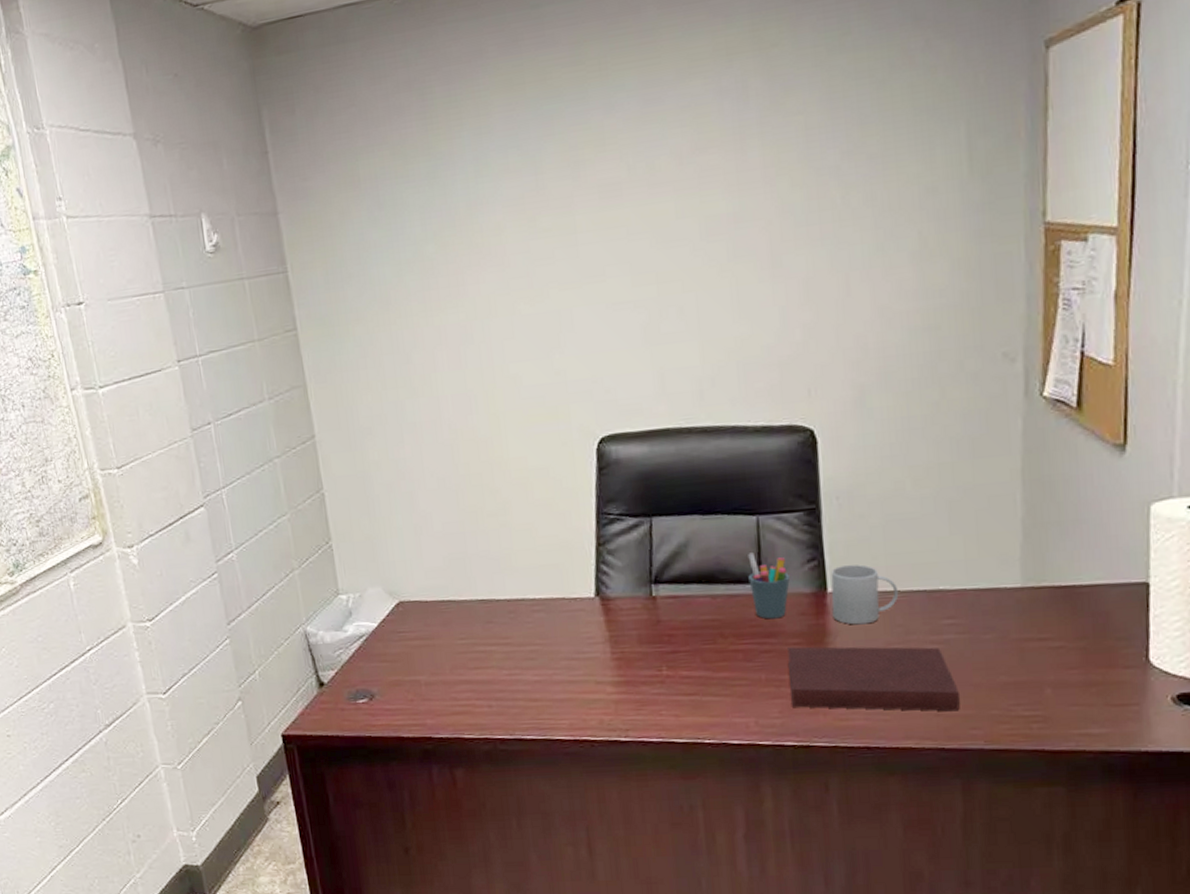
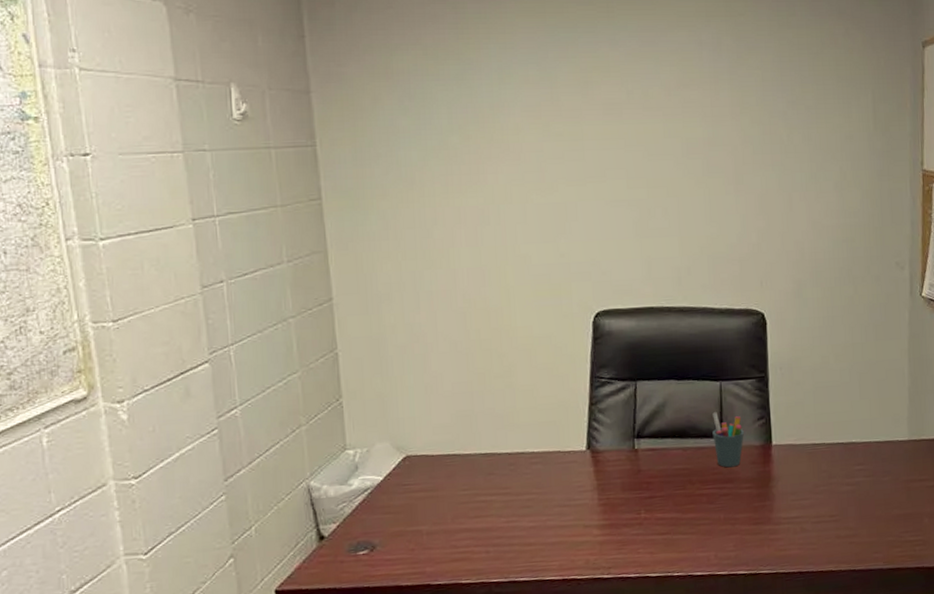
notebook: present [787,646,960,712] -> none [741,488,867,542]
mug: present [830,564,899,625] -> none [775,422,824,471]

